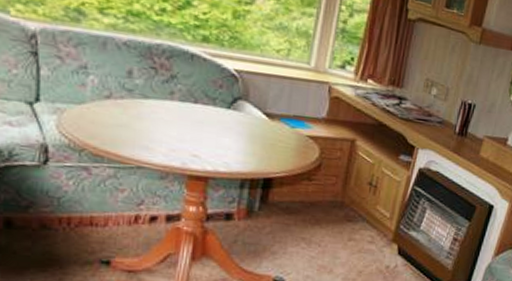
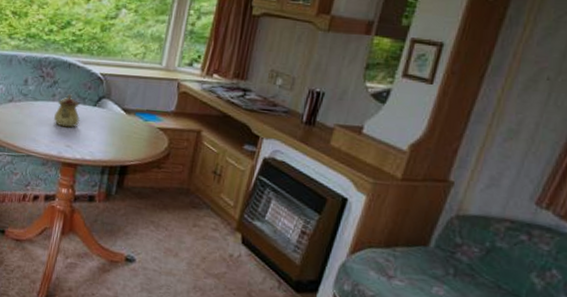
teapot: none [174,92,210,134] -> present [54,94,80,128]

